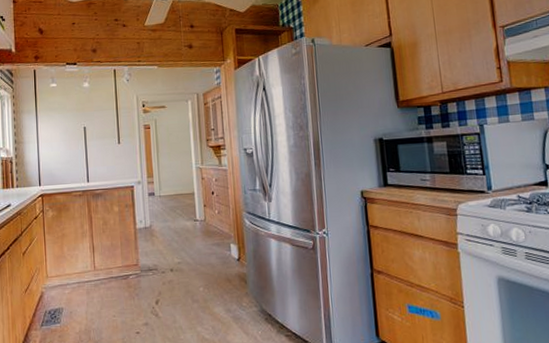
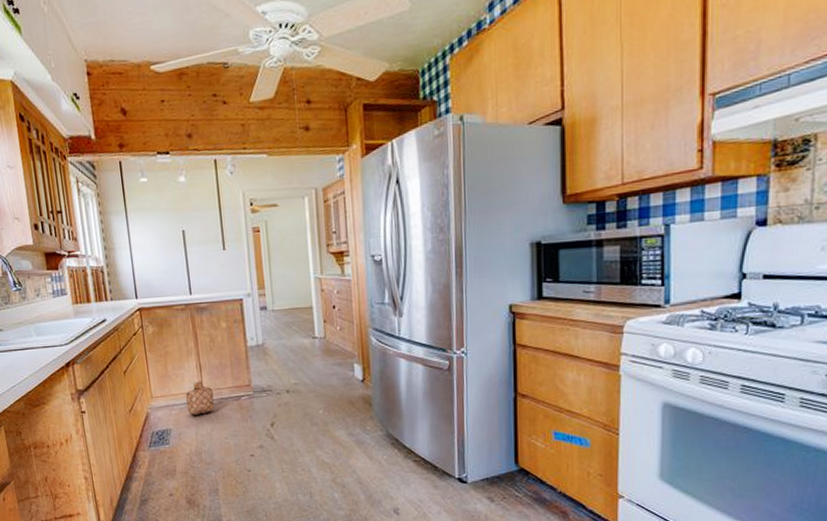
basket: none [78,261,105,294] -> present [185,381,214,415]

